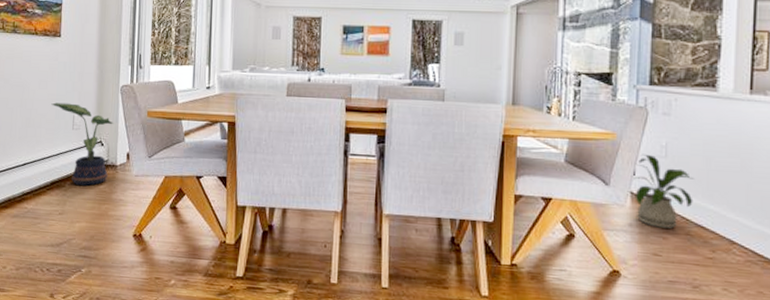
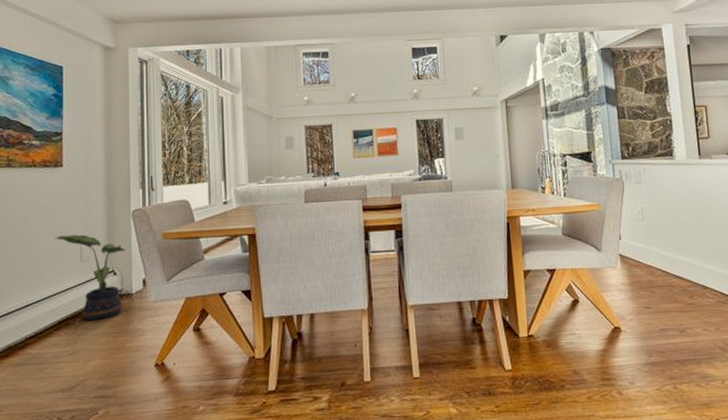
house plant: present [633,153,694,229] -> none [620,219,670,283]

